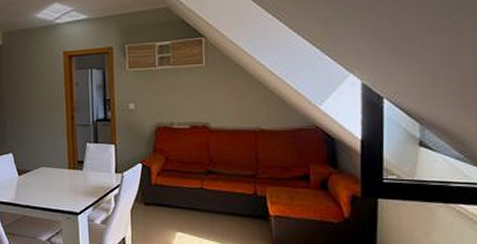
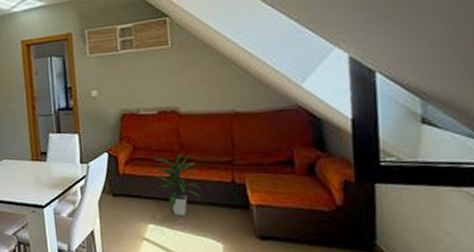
indoor plant: none [183,166,227,224] -> present [153,153,202,216]

